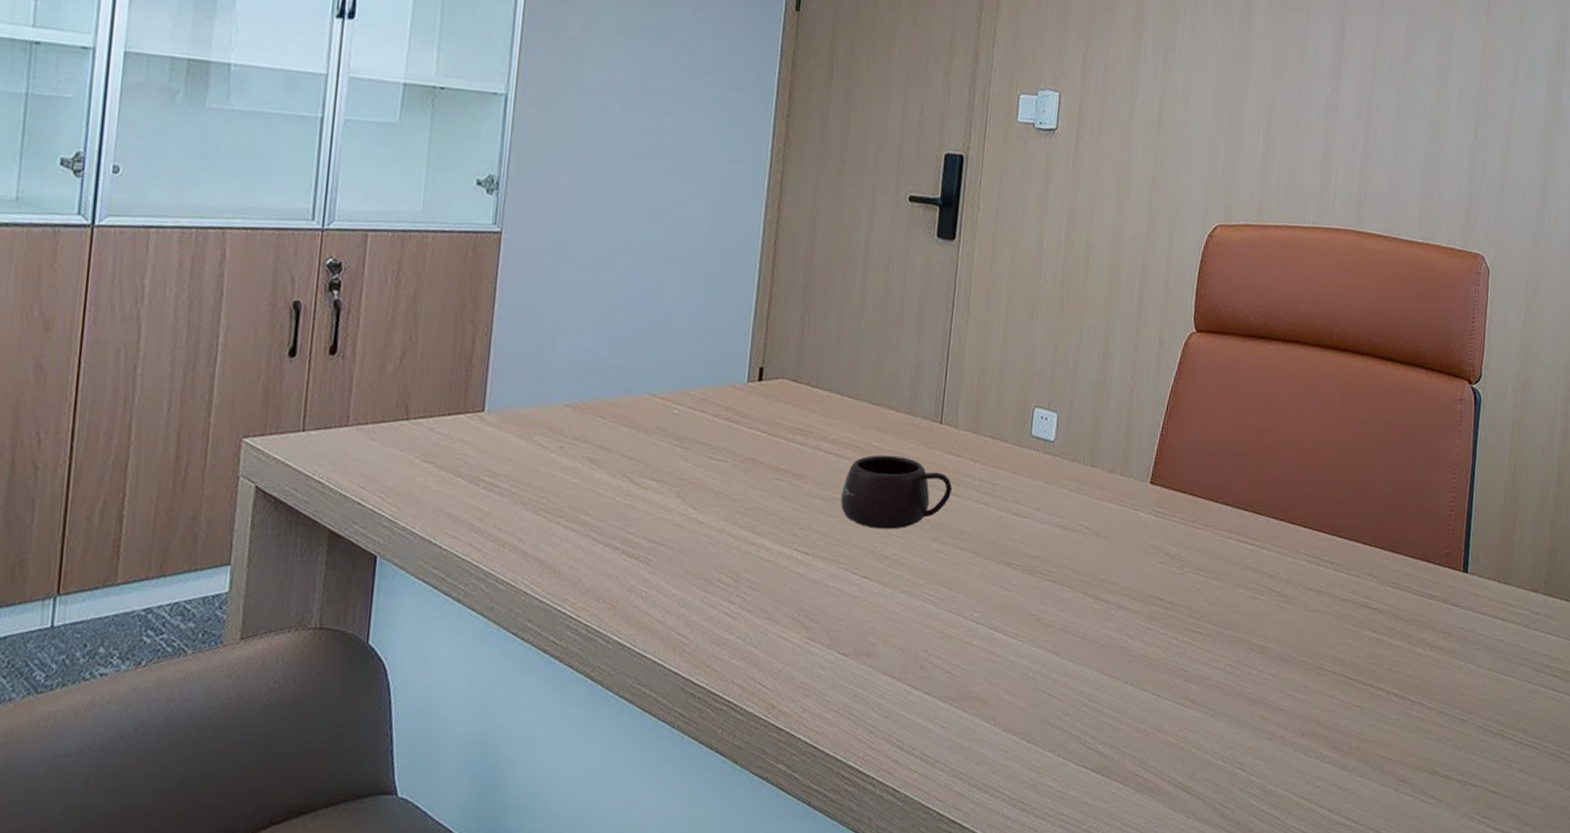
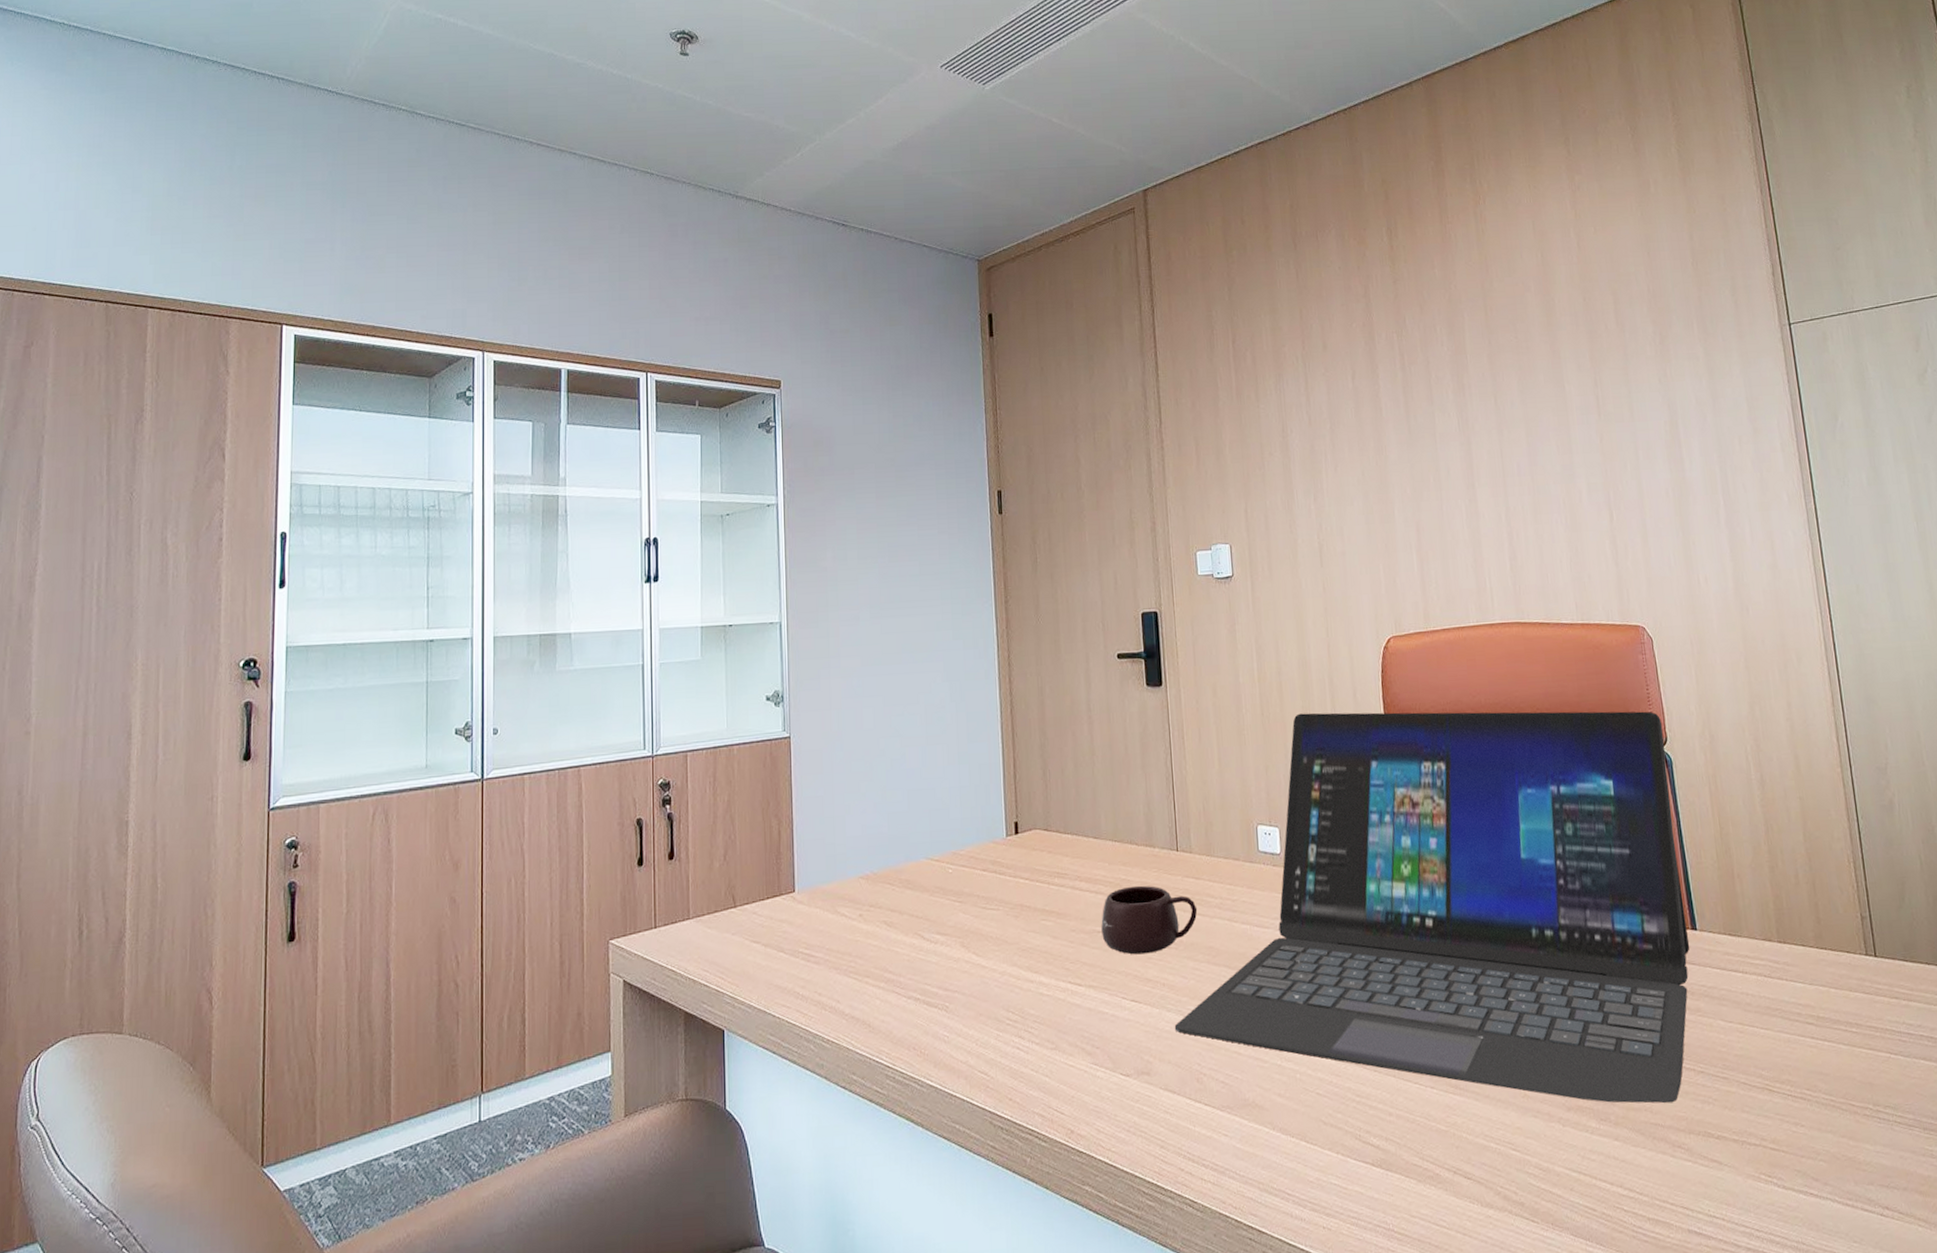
laptop: none [905,293,1480,739] -> present [1174,711,1690,1104]

